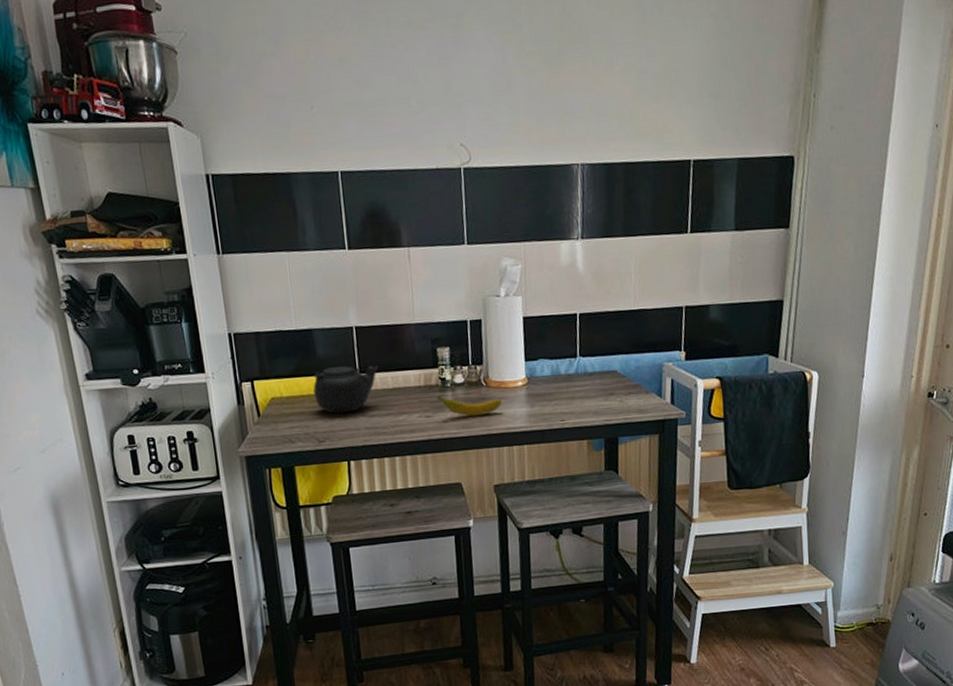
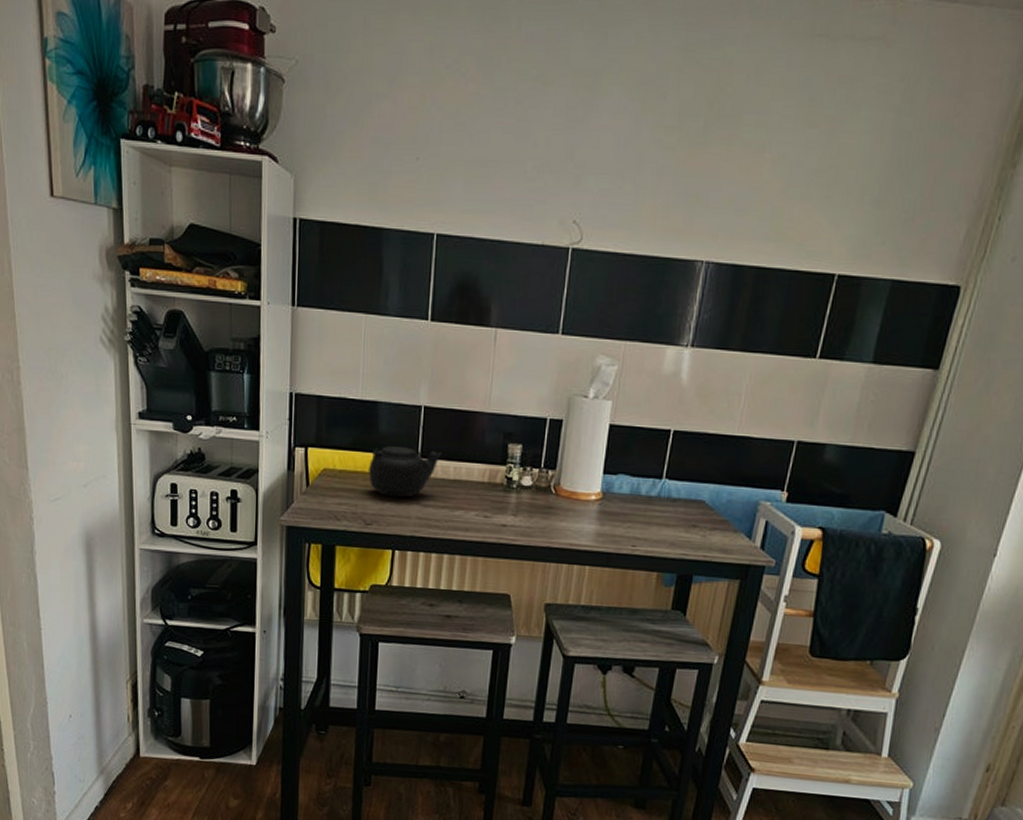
banana: present [437,395,502,416] -> none [500,496,569,525]

